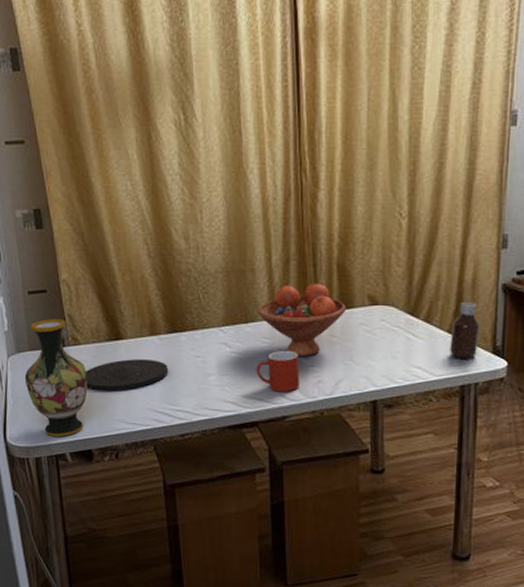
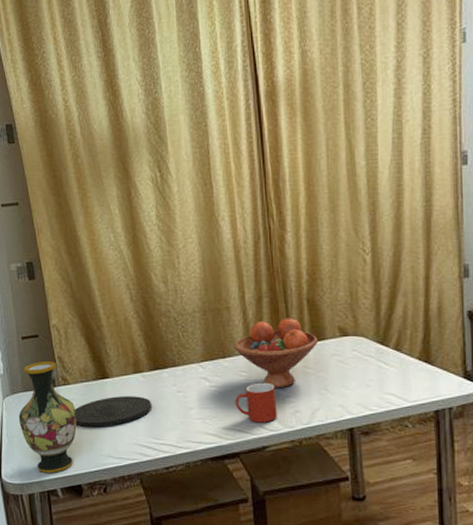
bottle: present [450,302,480,359] -> none [421,330,449,385]

